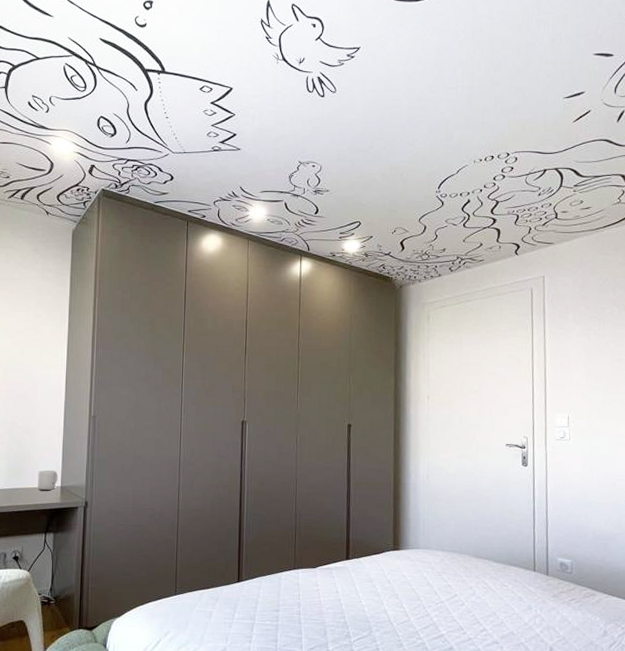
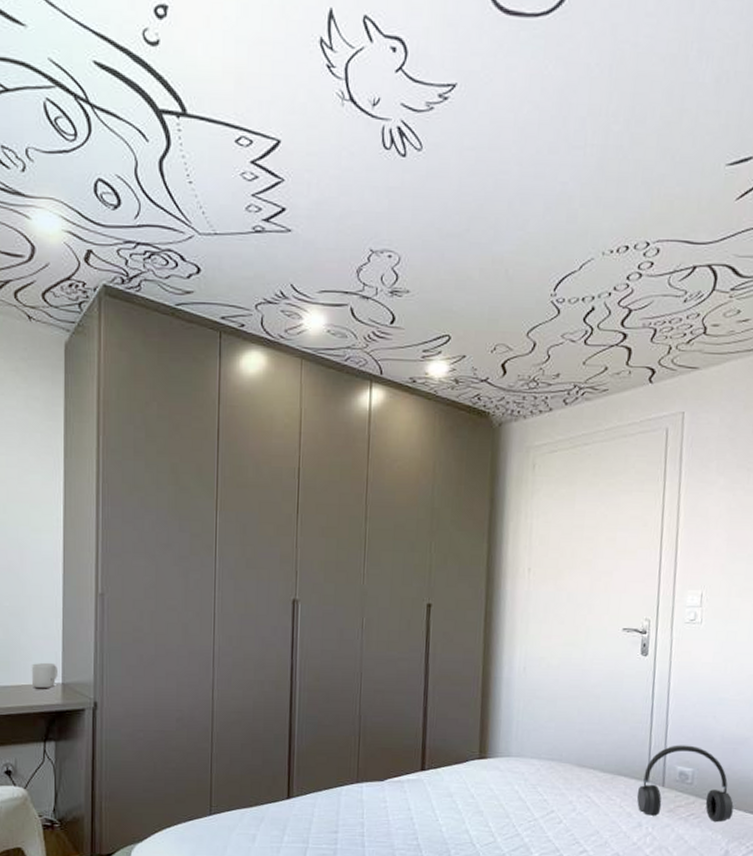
headphones: none [525,540,608,606] -> present [636,745,734,822]

